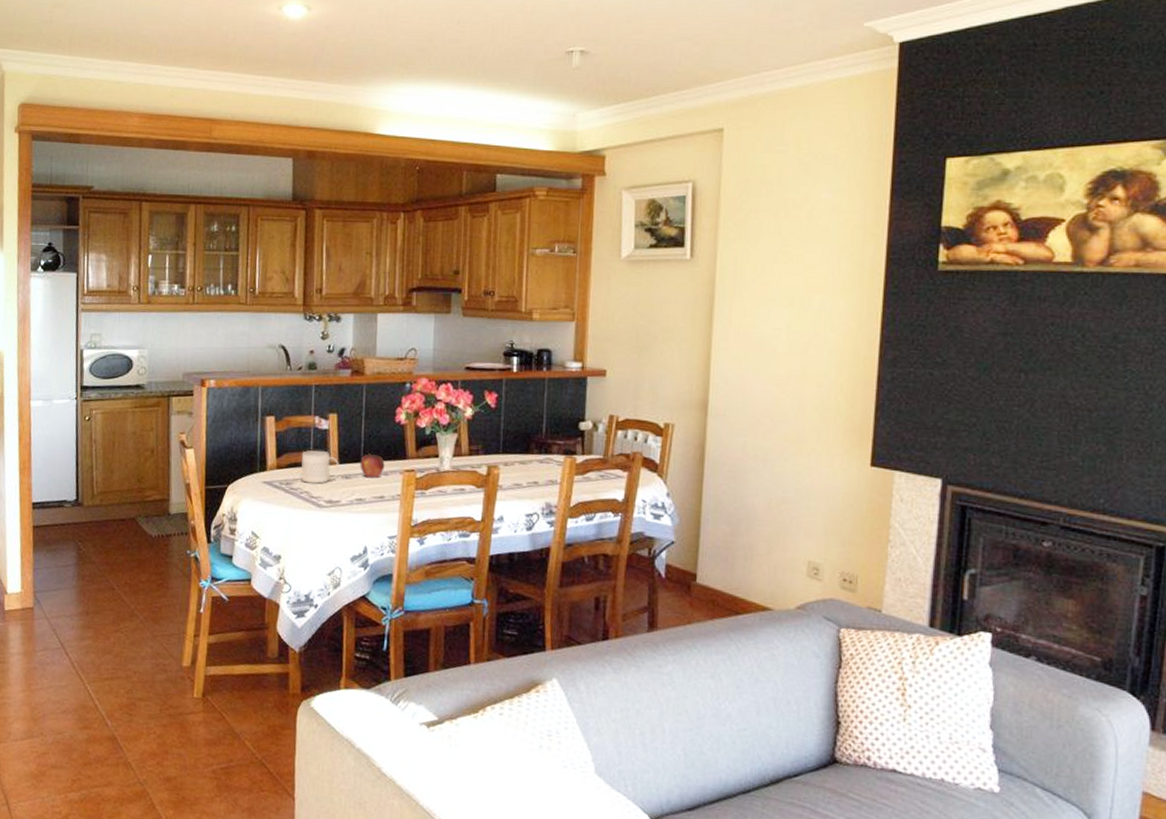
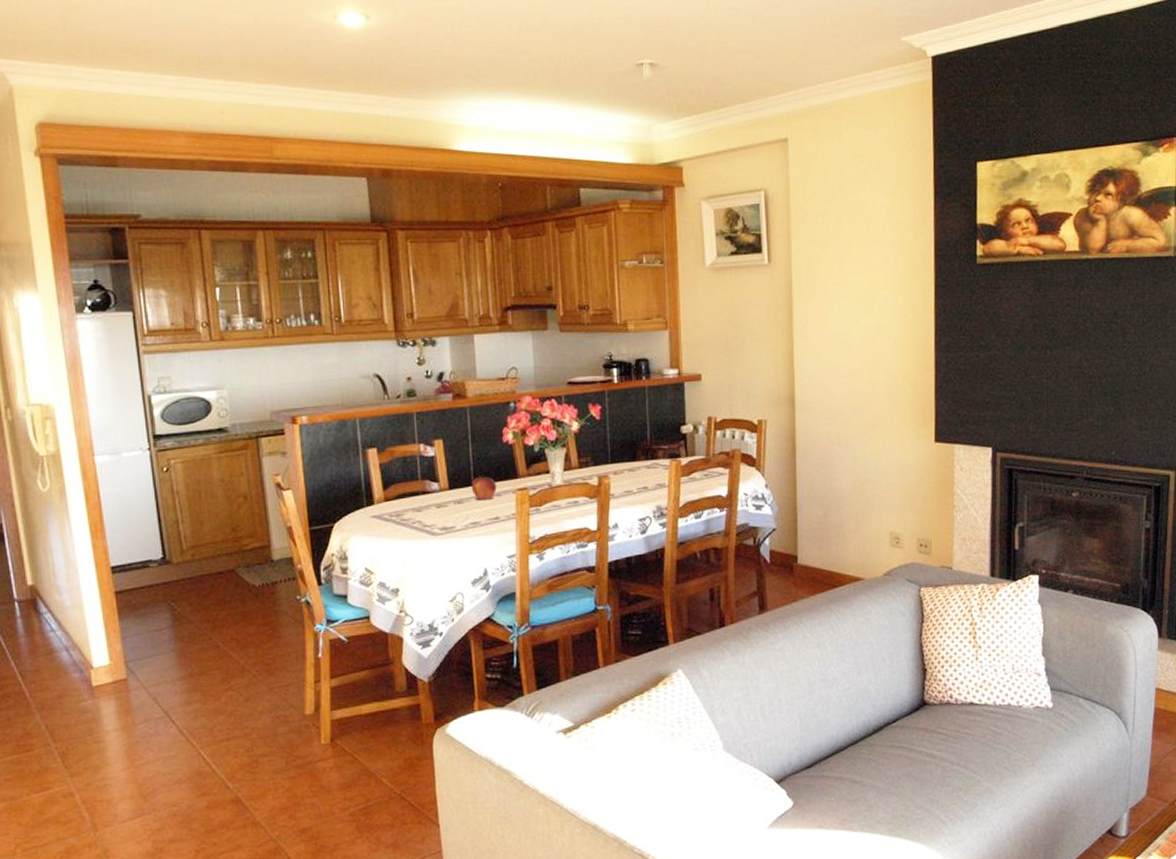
mug: present [301,450,340,484] -> none [409,477,451,513]

